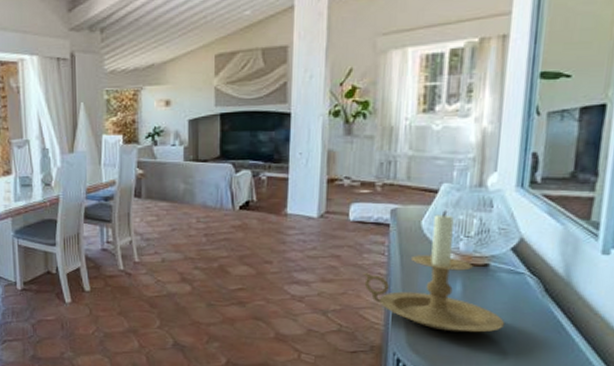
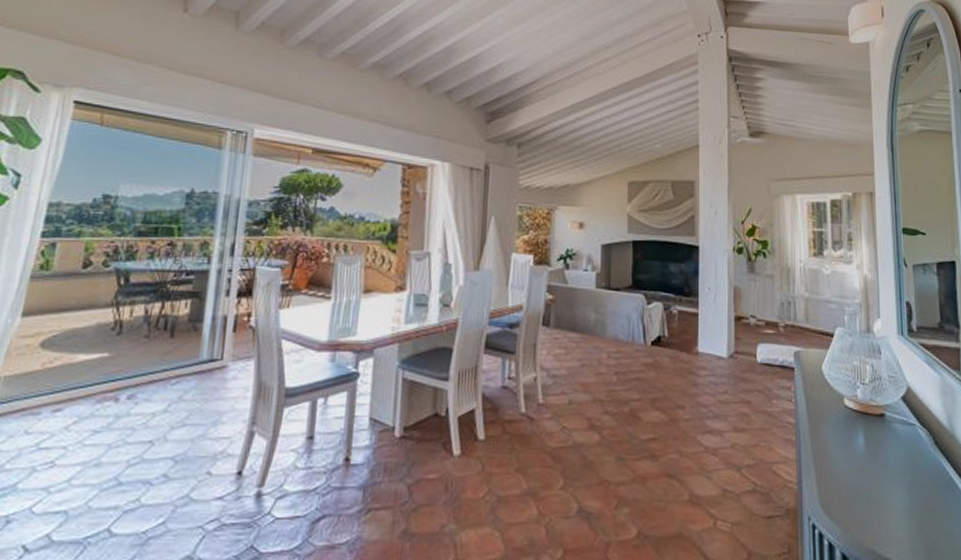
candle holder: present [363,210,505,333] -> none [773,355,906,492]

